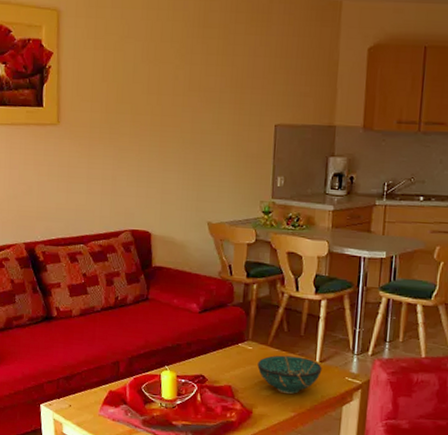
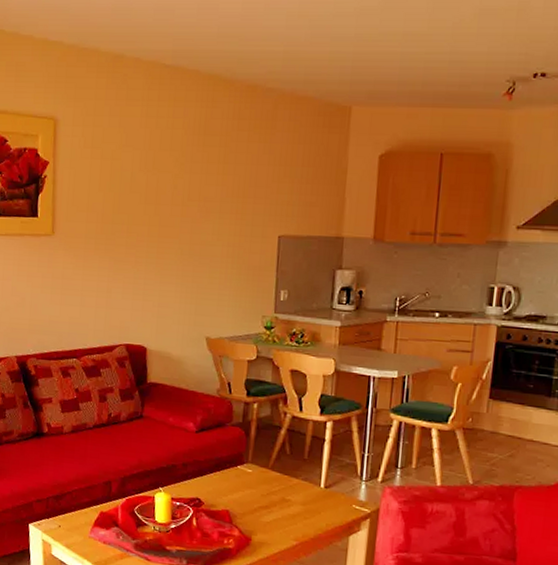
decorative bowl: present [257,355,322,394] -> none [257,479,327,521]

